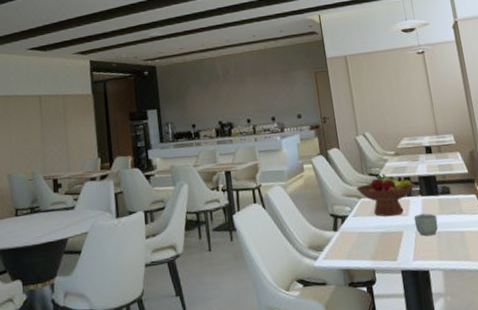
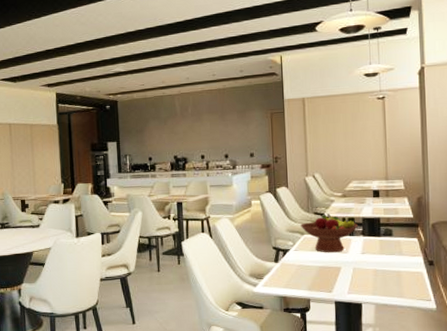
mug: present [413,214,439,236] -> none [353,253,376,273]

